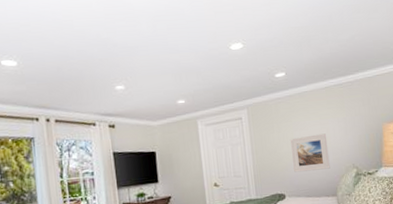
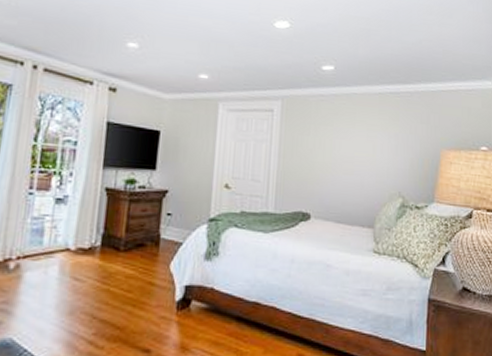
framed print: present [291,133,330,173] -> none [326,146,373,192]

